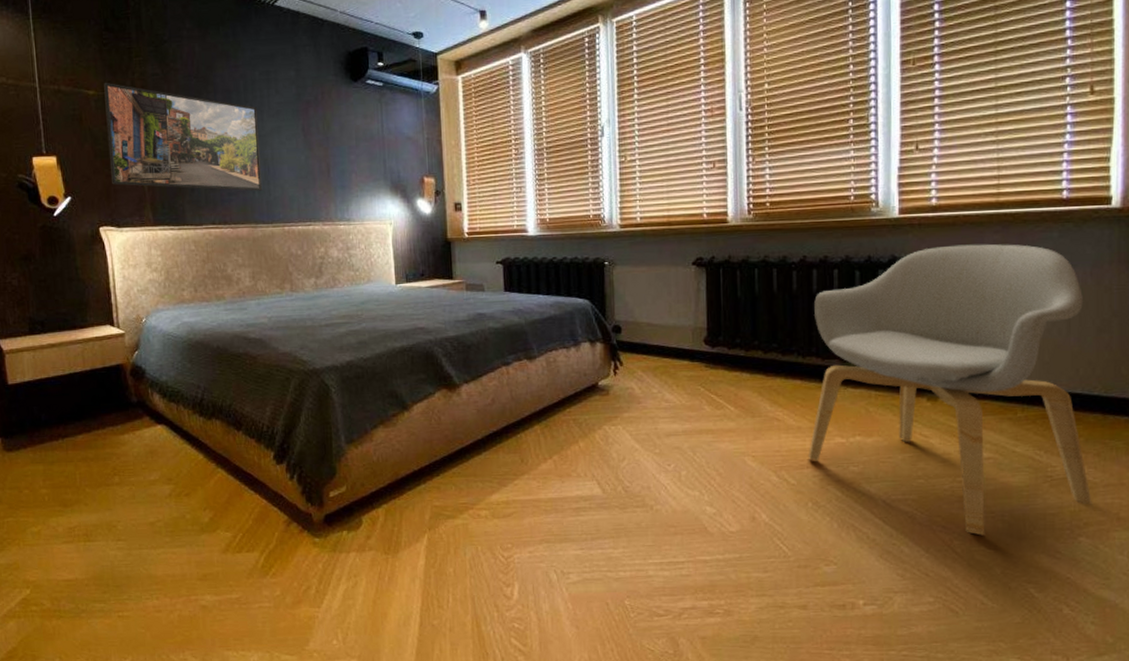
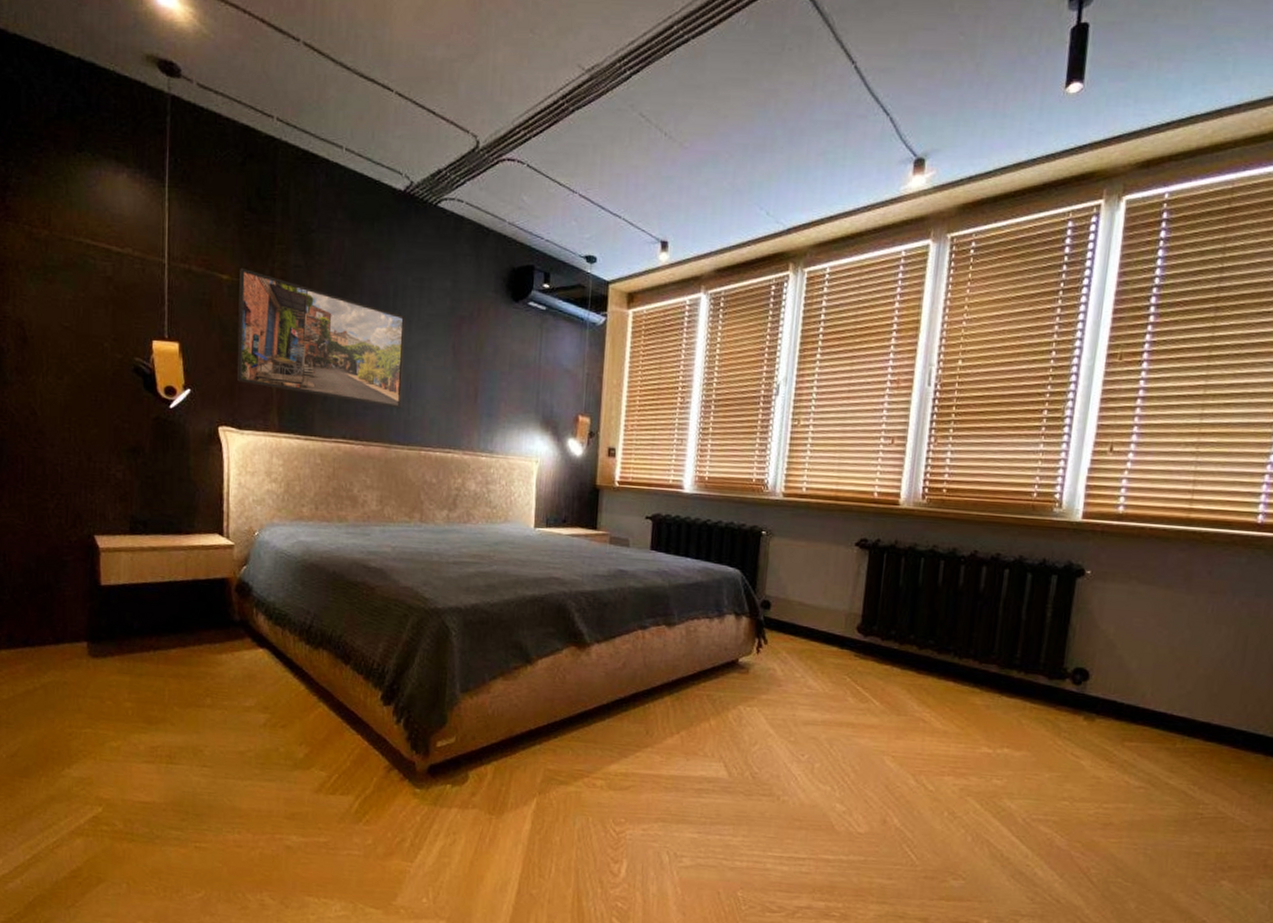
armchair: present [808,244,1092,536] -> none [950,558,1263,867]

